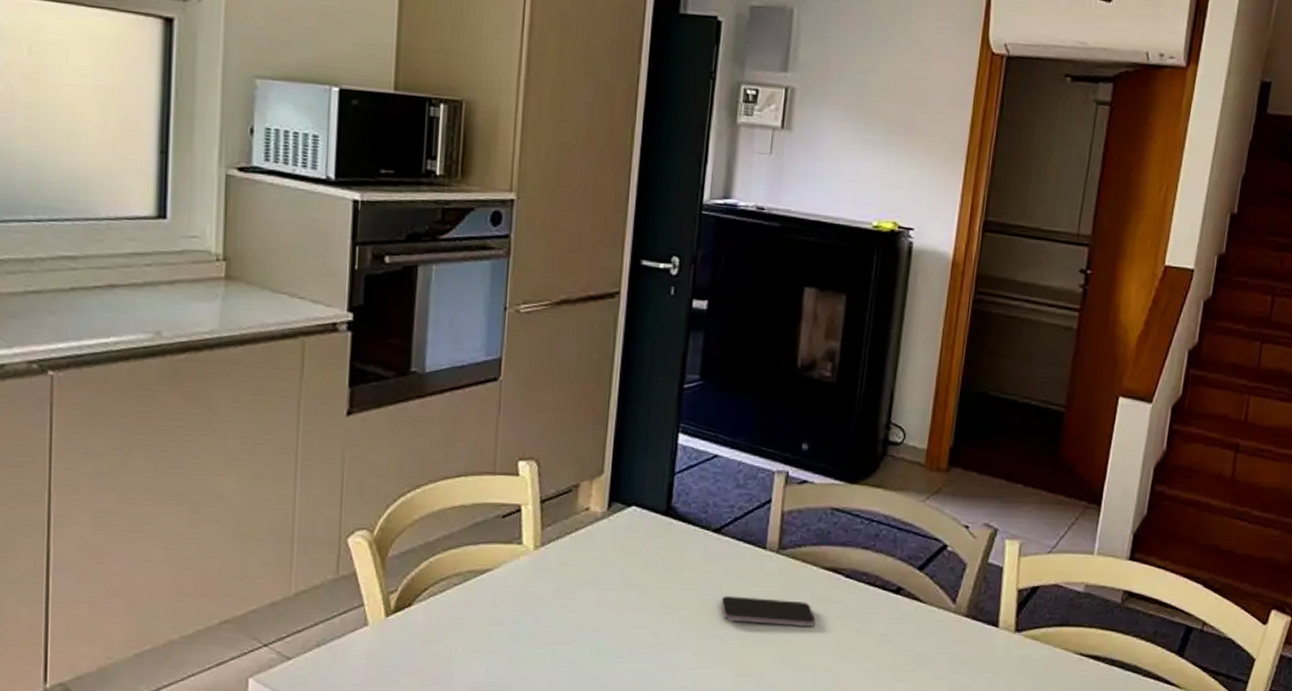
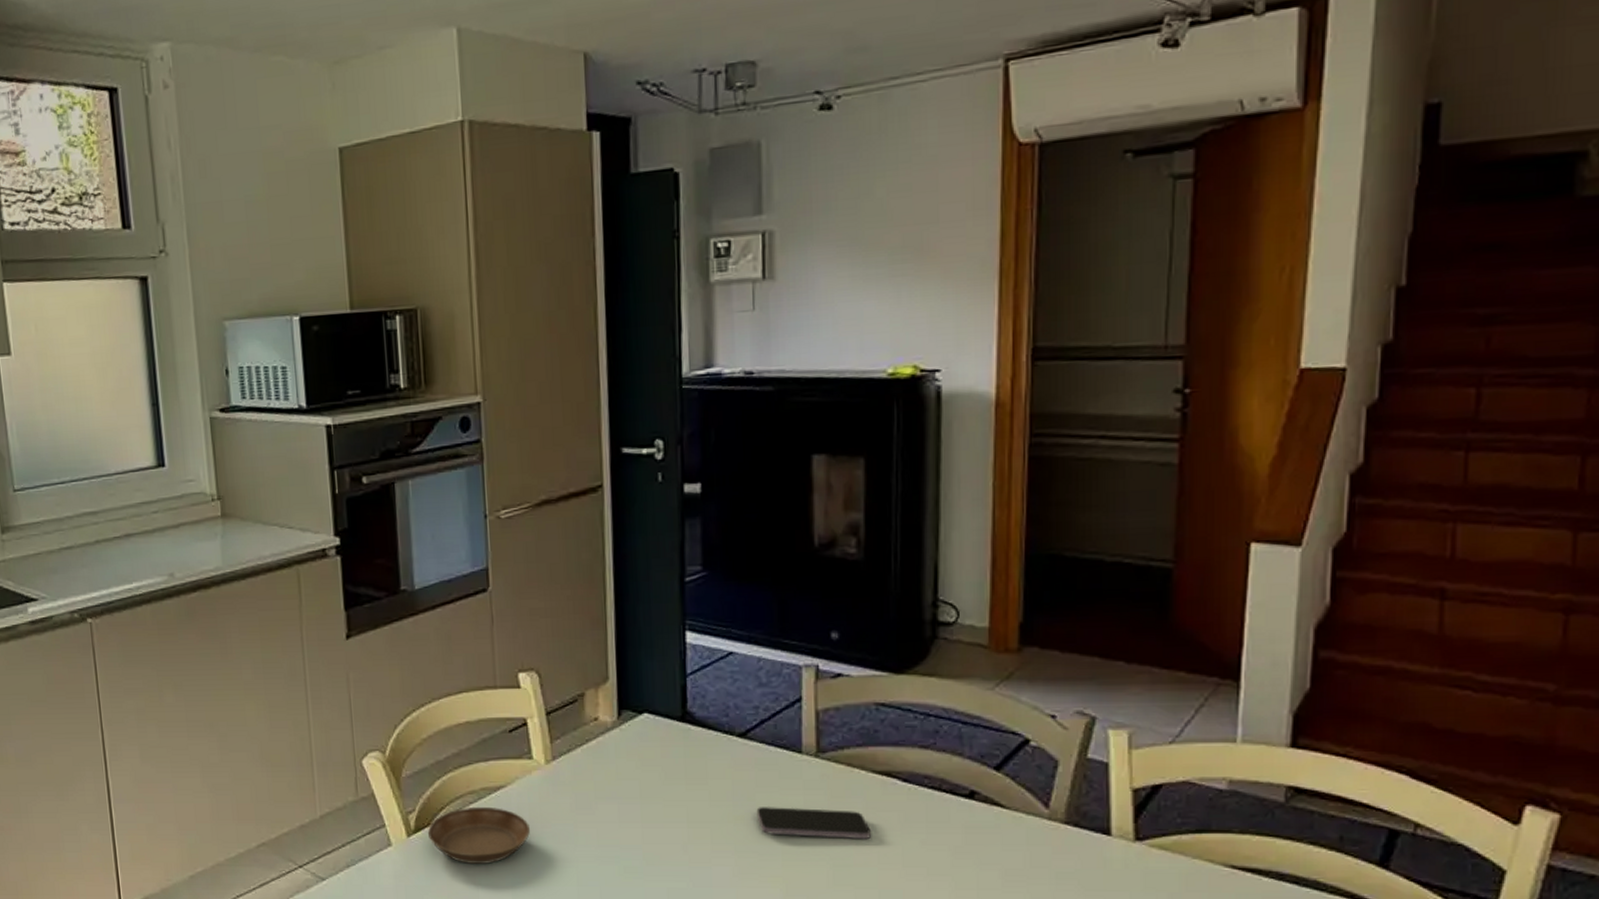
saucer: none [407,588,512,645] -> present [427,806,531,864]

